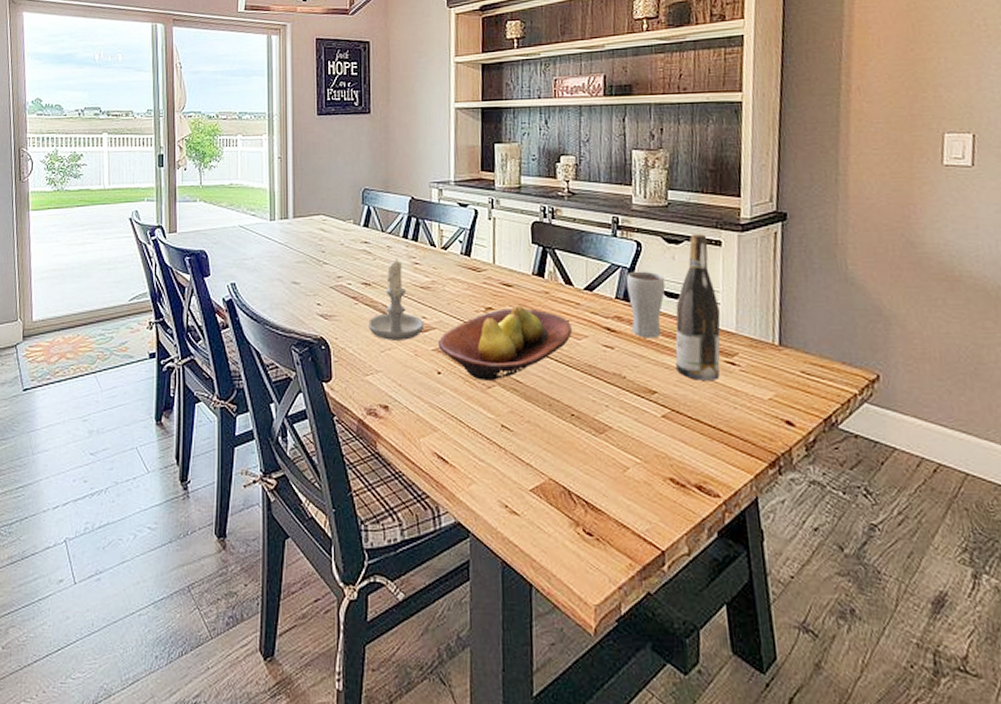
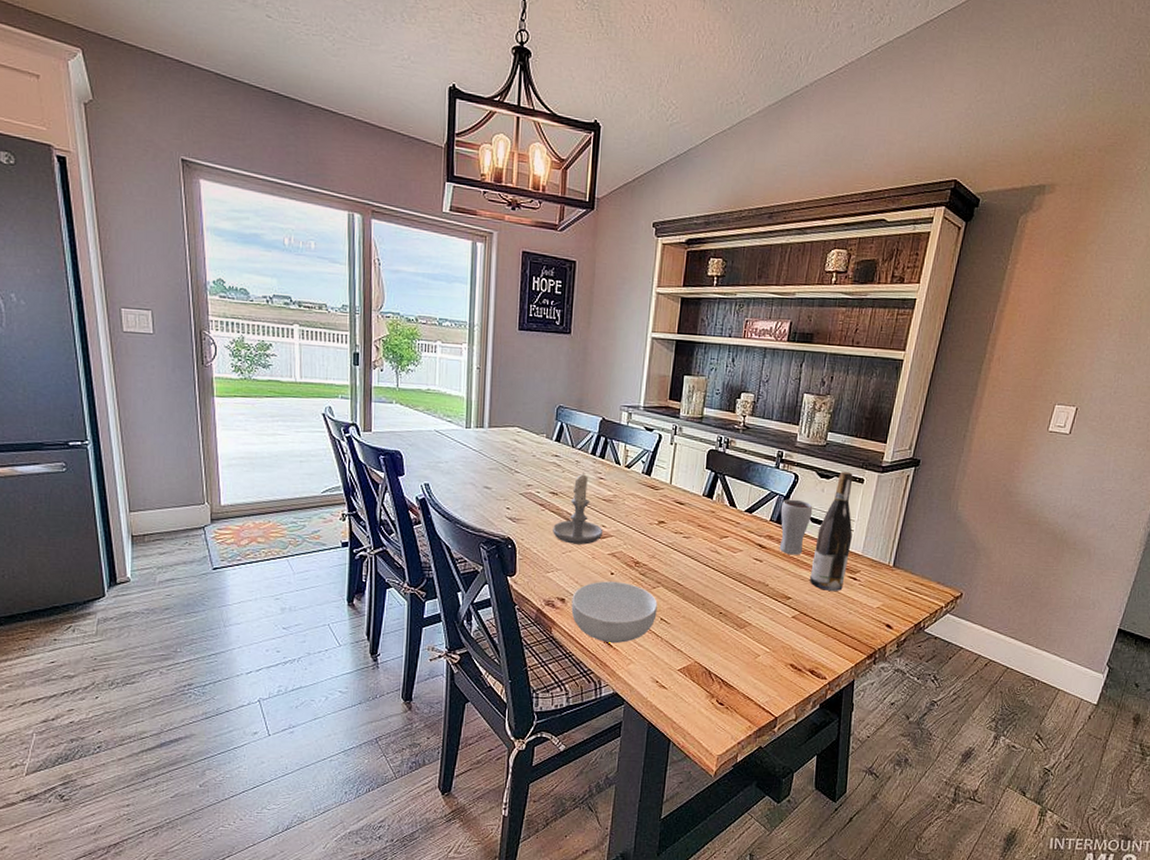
cereal bowl: none [396,382,496,459] -> present [571,581,658,644]
fruit bowl: present [439,305,573,381] -> none [614,521,731,582]

